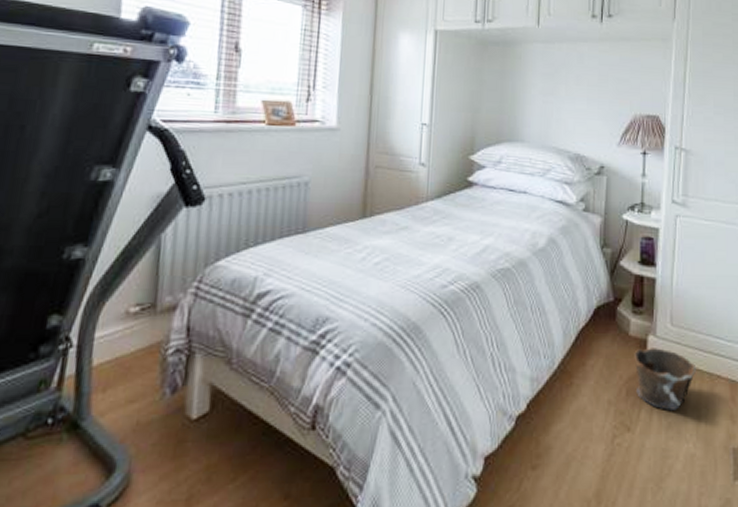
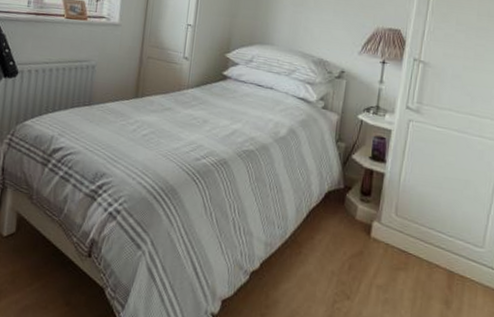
clay pot: present [634,348,697,412] -> none [358,232,417,289]

